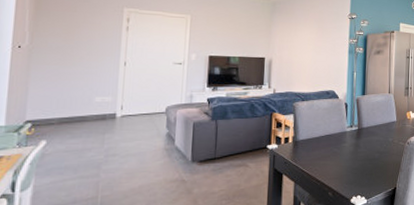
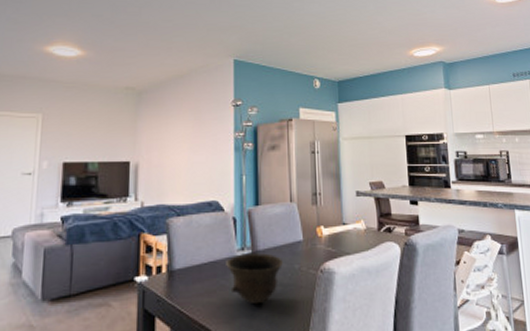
bowl: none [338,130,381,166] -> present [226,253,283,305]

